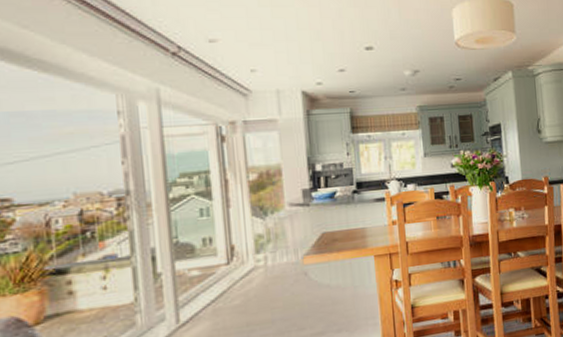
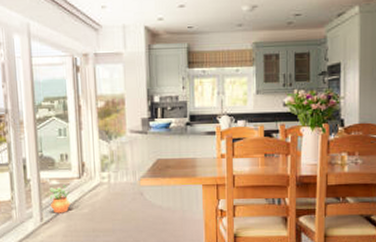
potted plant: none [182,274,217,311] -> present [45,185,71,213]

